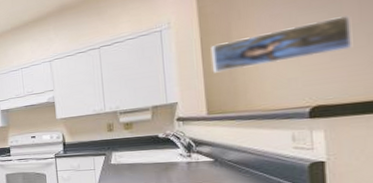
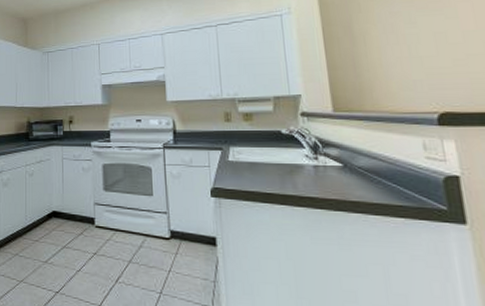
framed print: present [210,15,353,73] -> none [333,20,472,66]

